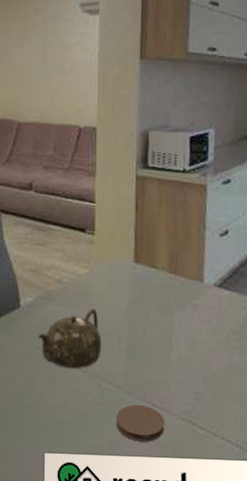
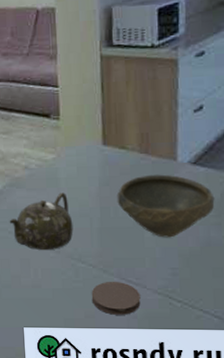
bowl: none [145,295,238,361] -> present [117,174,215,238]

